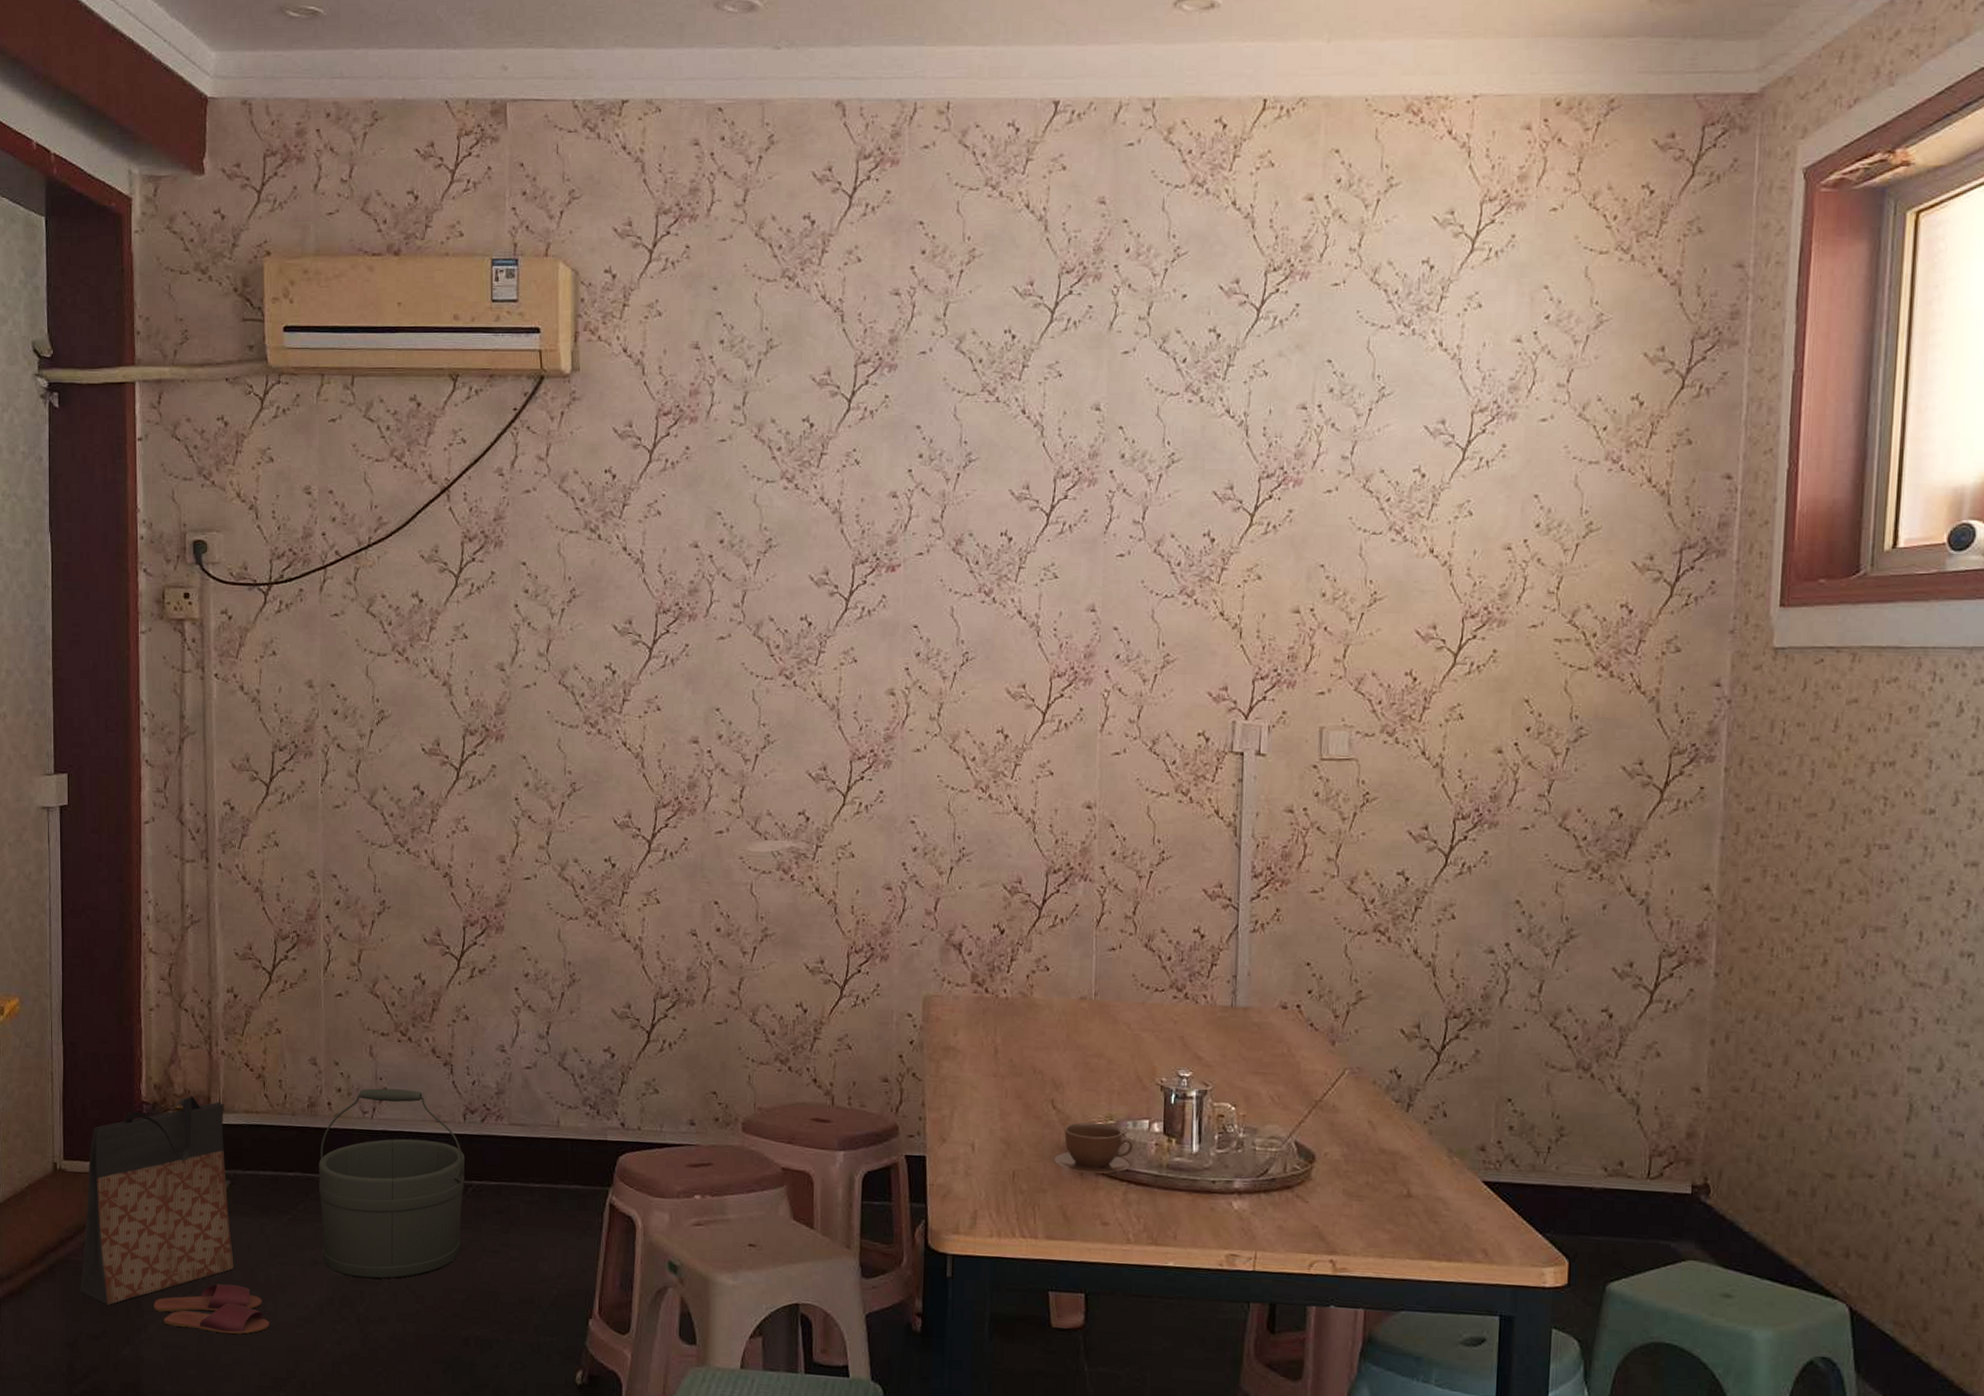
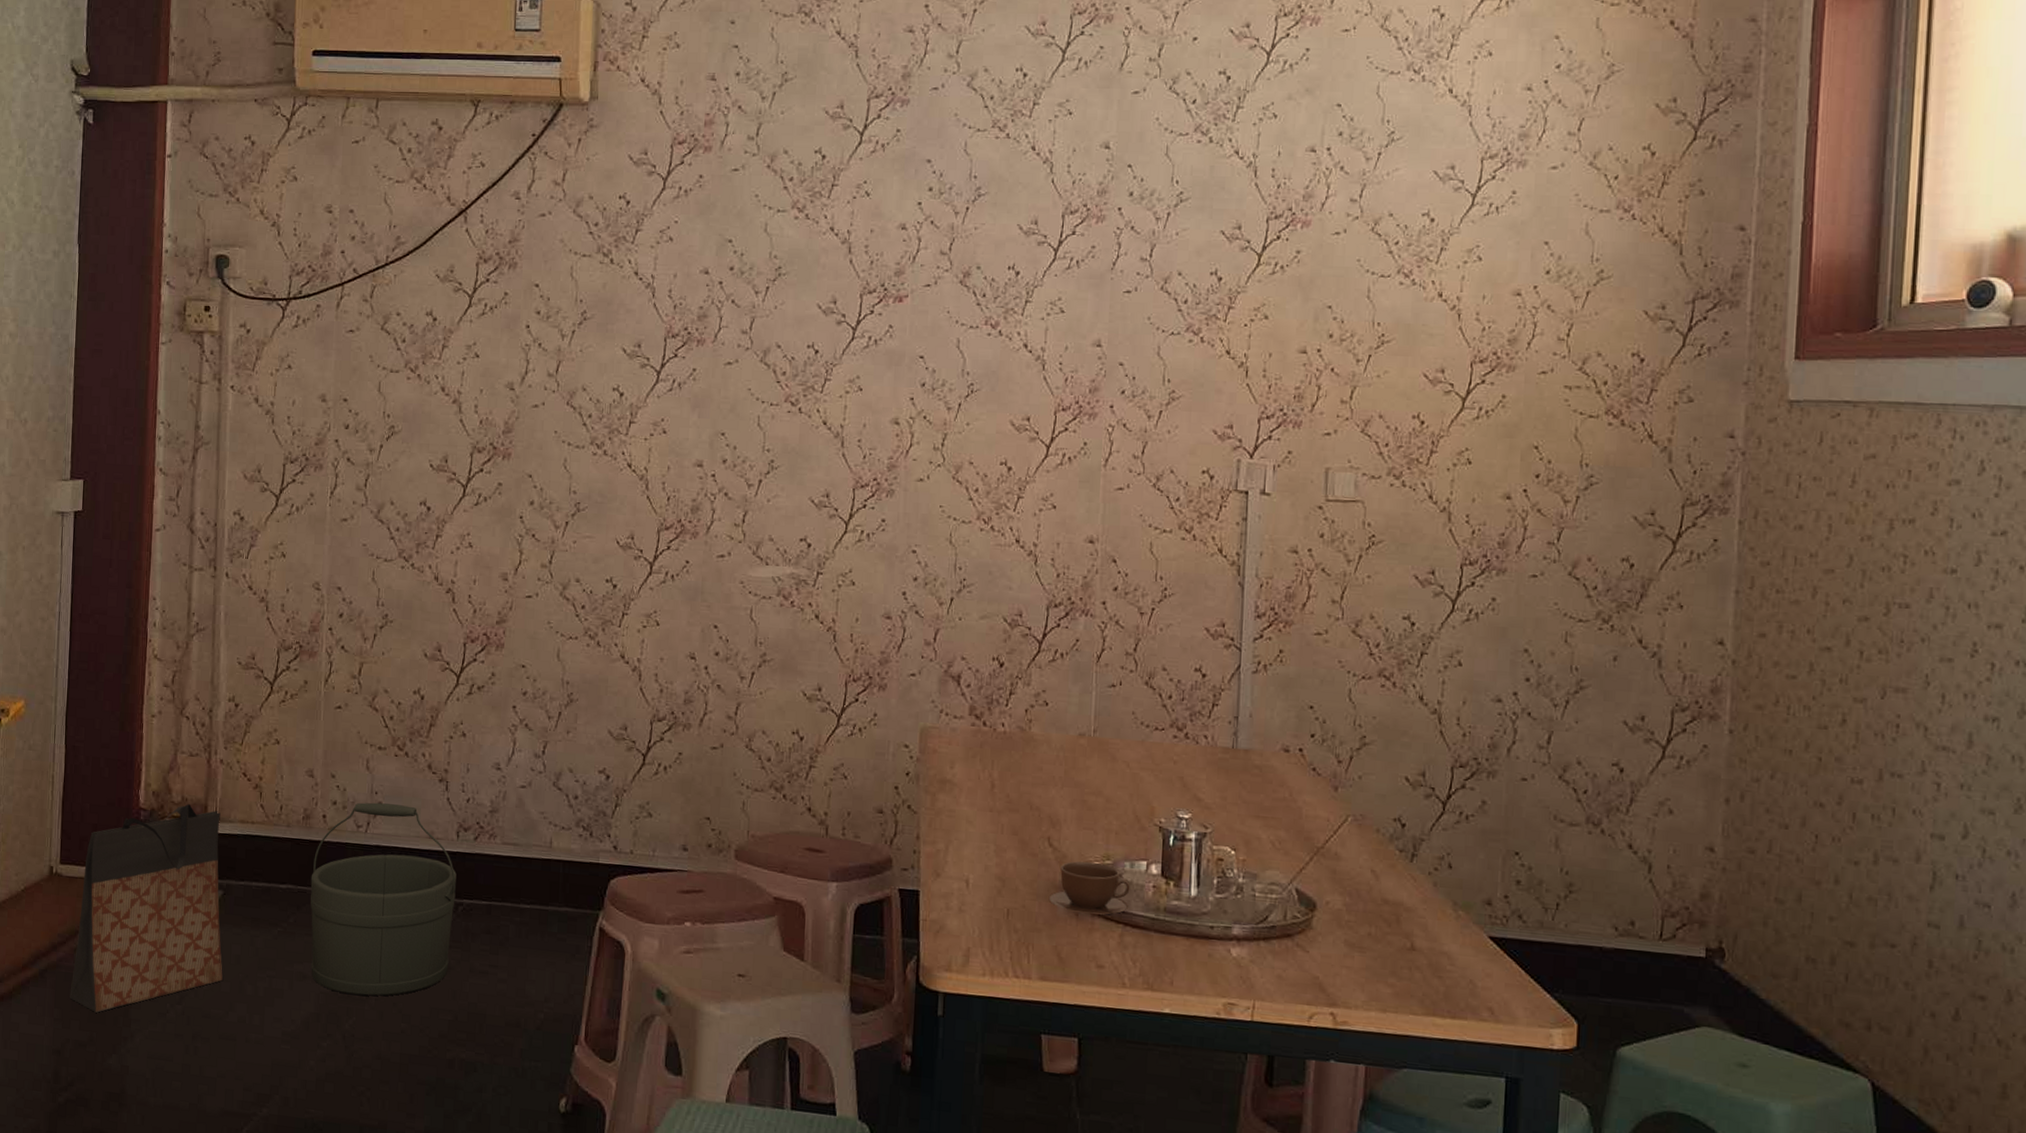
slippers: present [154,1284,270,1335] -> none [141,995,256,1048]

